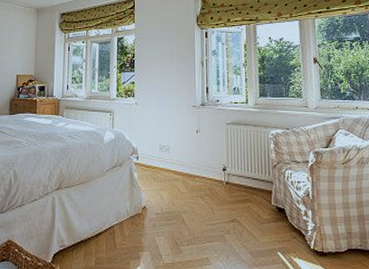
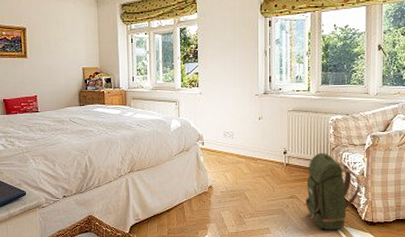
backpack: none [245,169,306,262] -> present [303,152,360,230]

